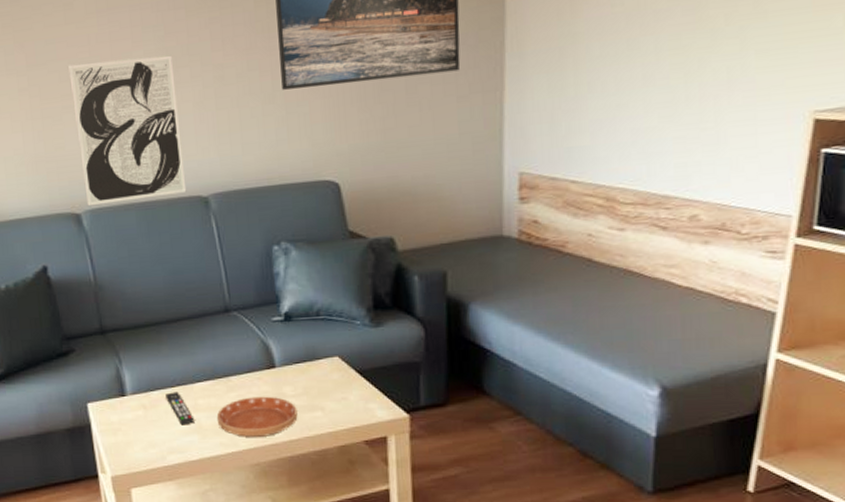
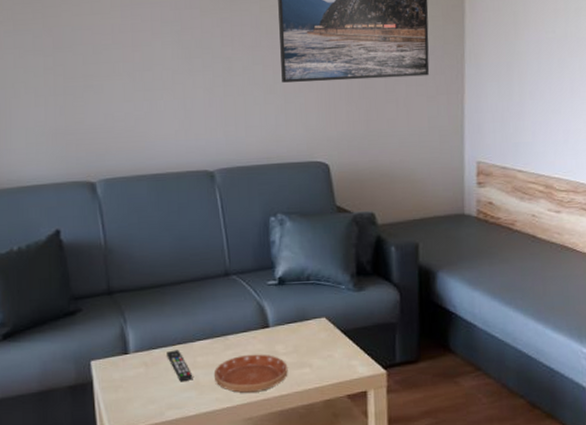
wall art: present [68,55,187,207] -> none [92,47,195,176]

